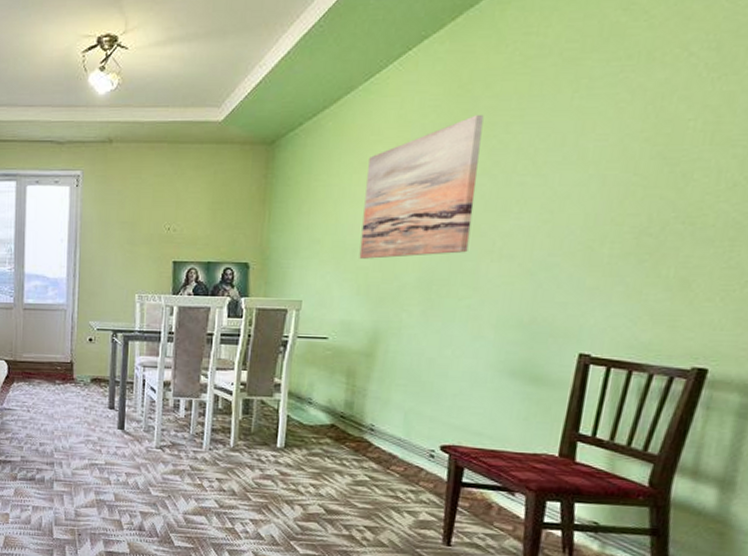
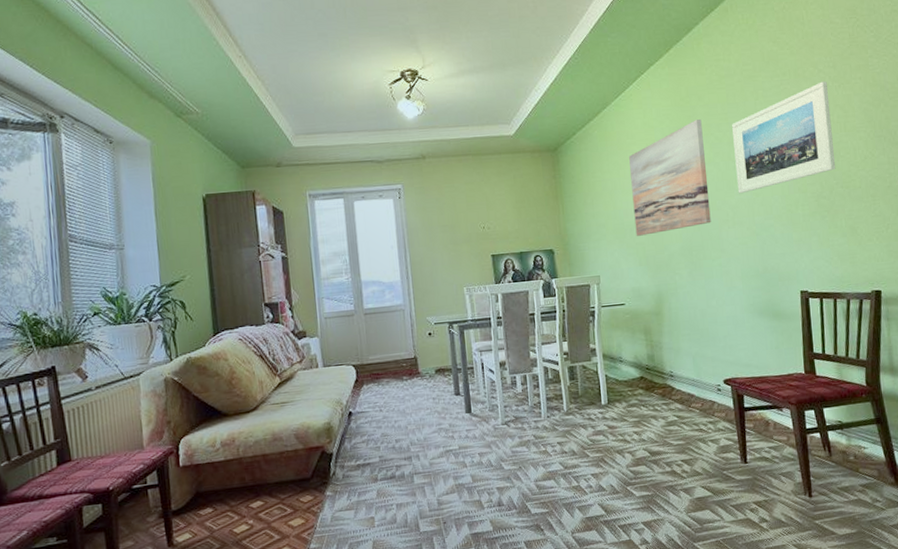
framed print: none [516,70,699,219] -> present [732,81,836,194]

